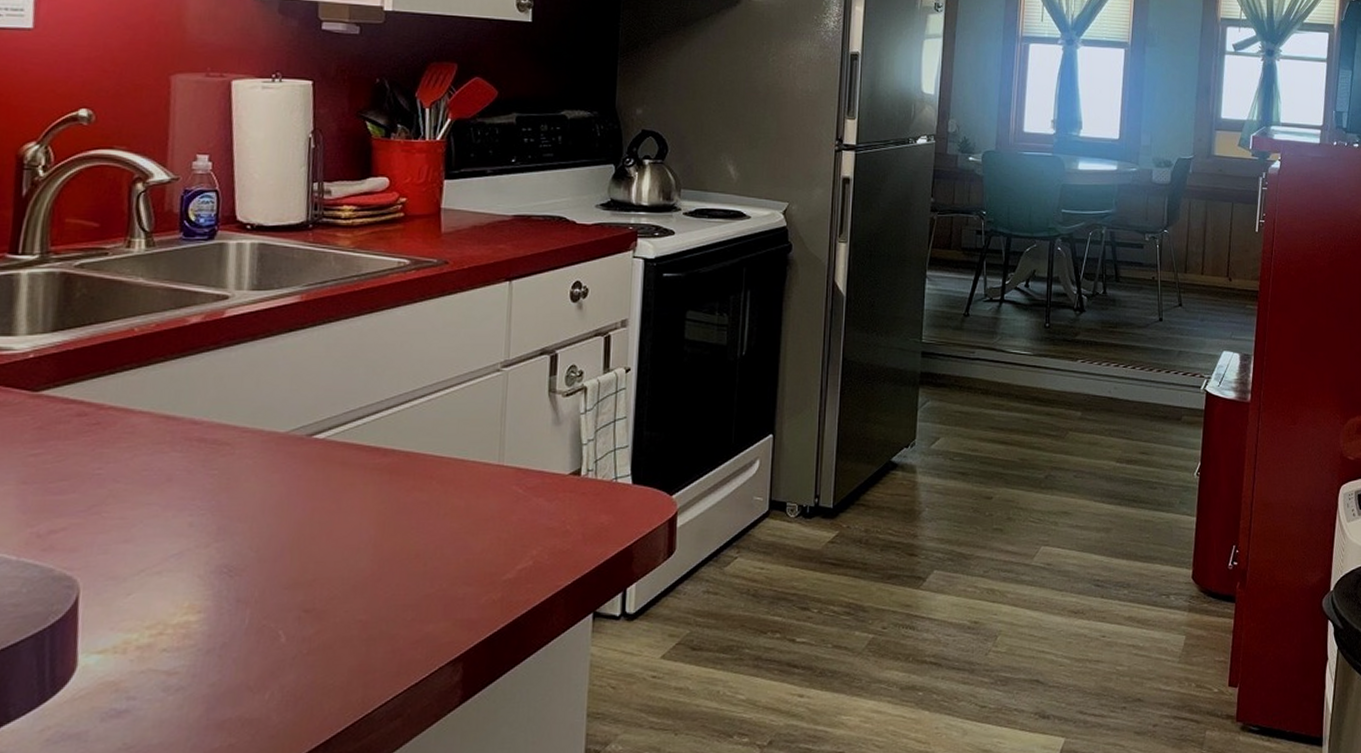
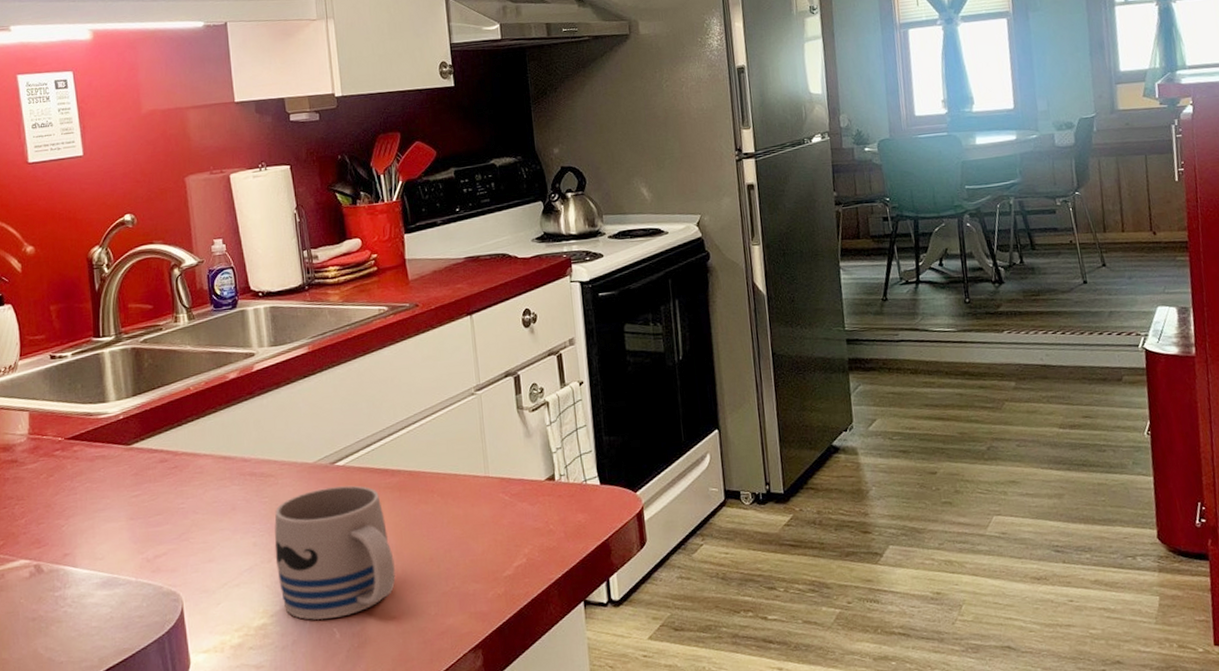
mug: none [215,463,371,620] -> present [274,485,396,620]

